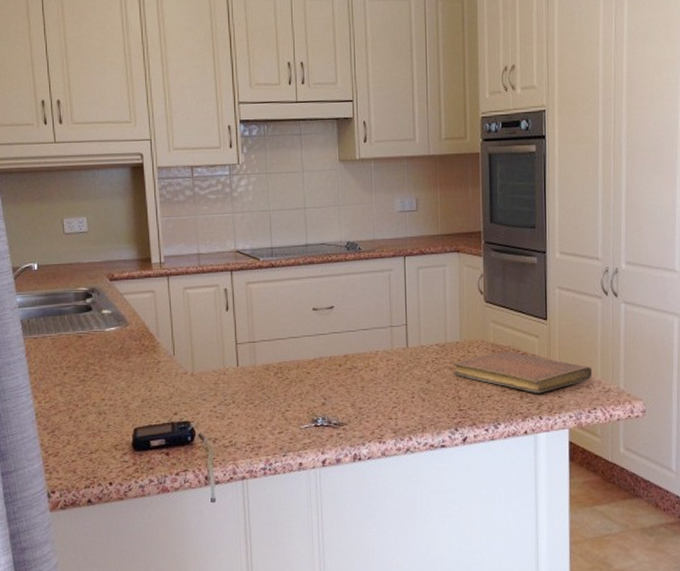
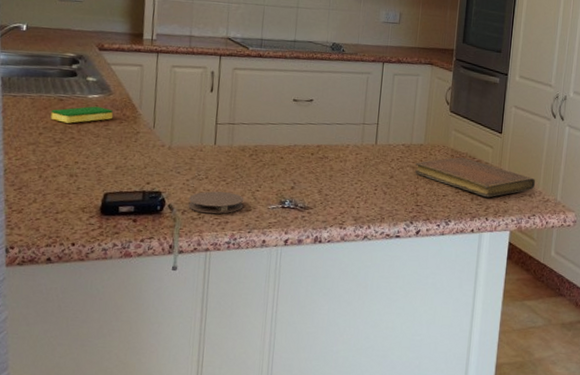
dish sponge: none [72,339,133,360] -> present [50,106,113,124]
coaster: none [217,416,275,439] -> present [188,191,244,214]

